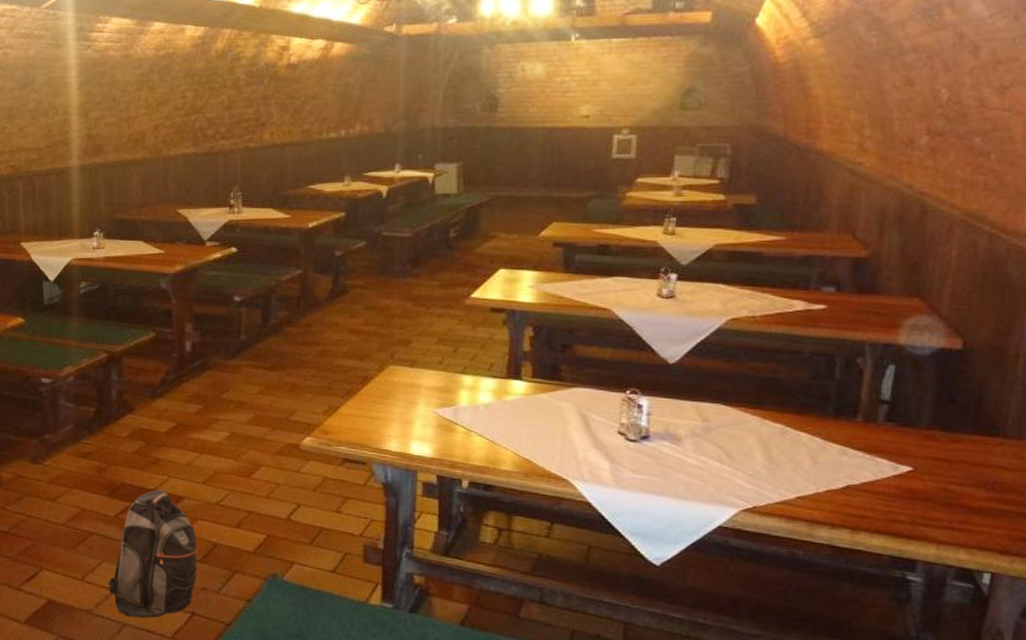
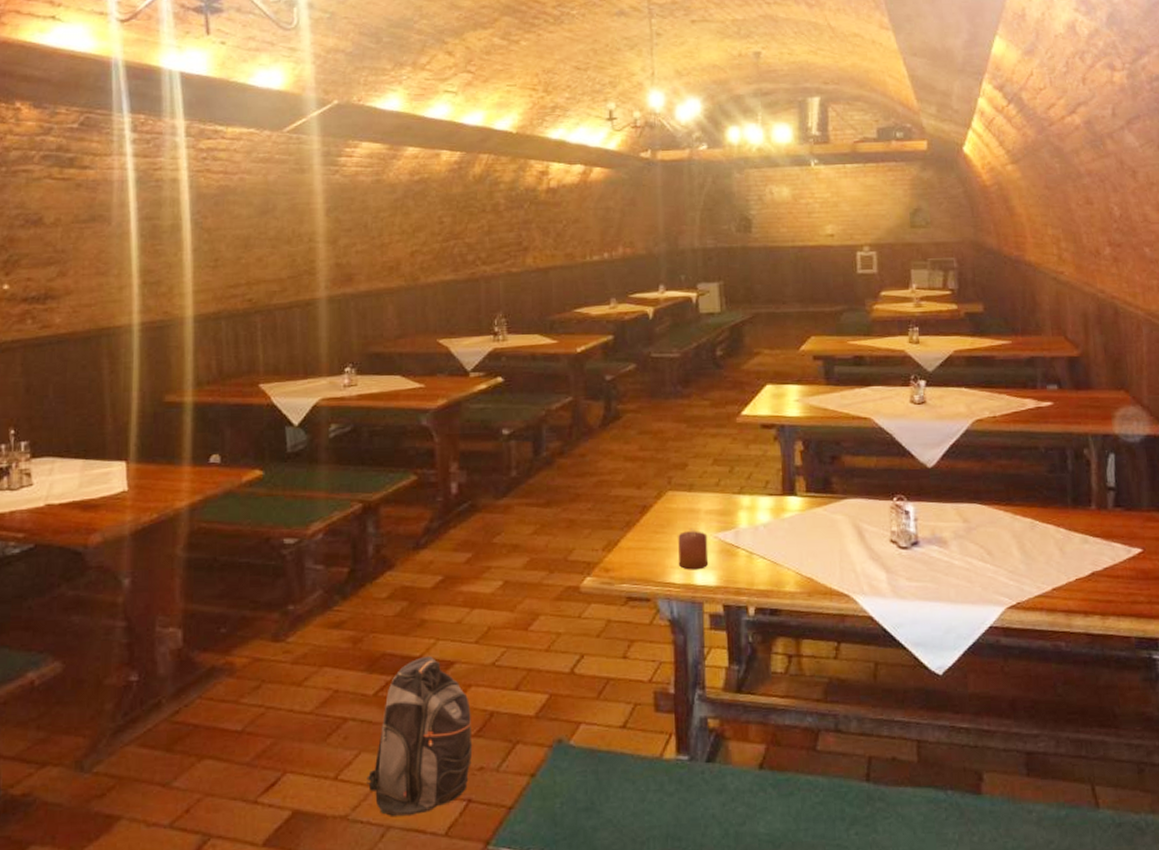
candle: none [396,402,427,441] -> present [678,528,709,570]

